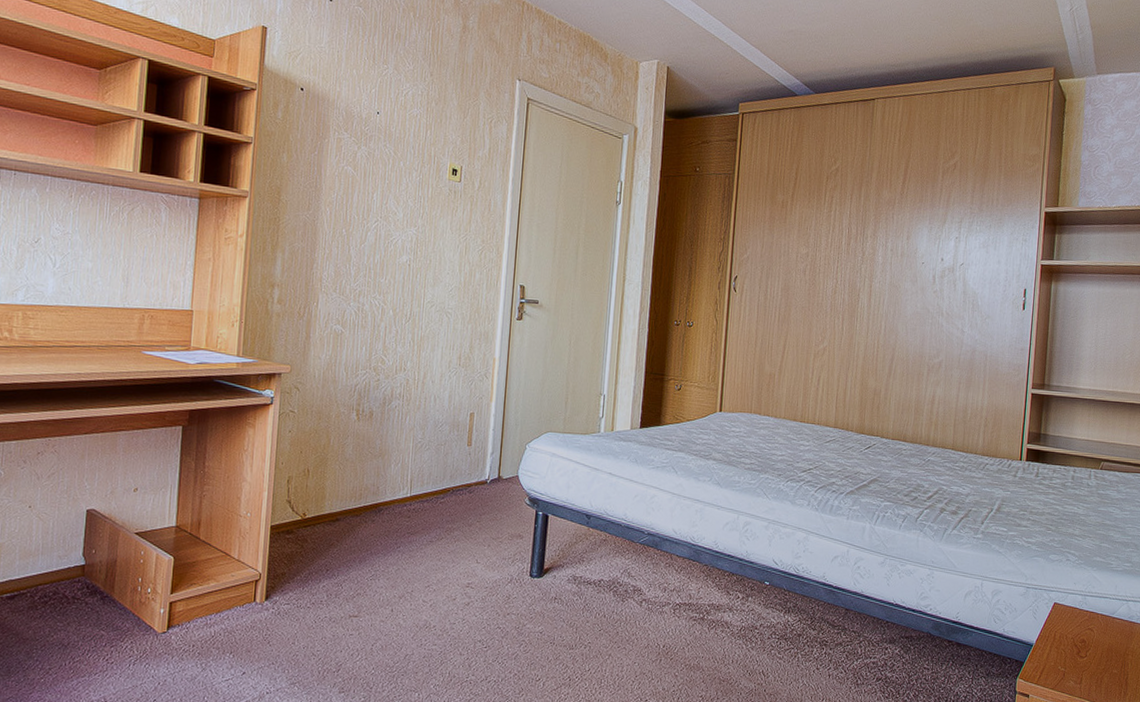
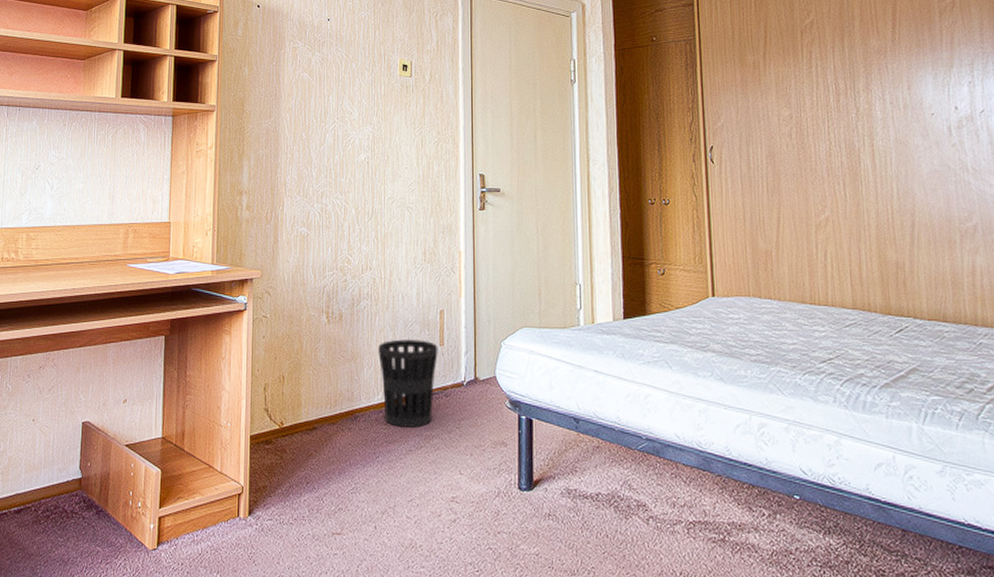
wastebasket: none [406,438,466,521] -> present [378,339,438,428]

